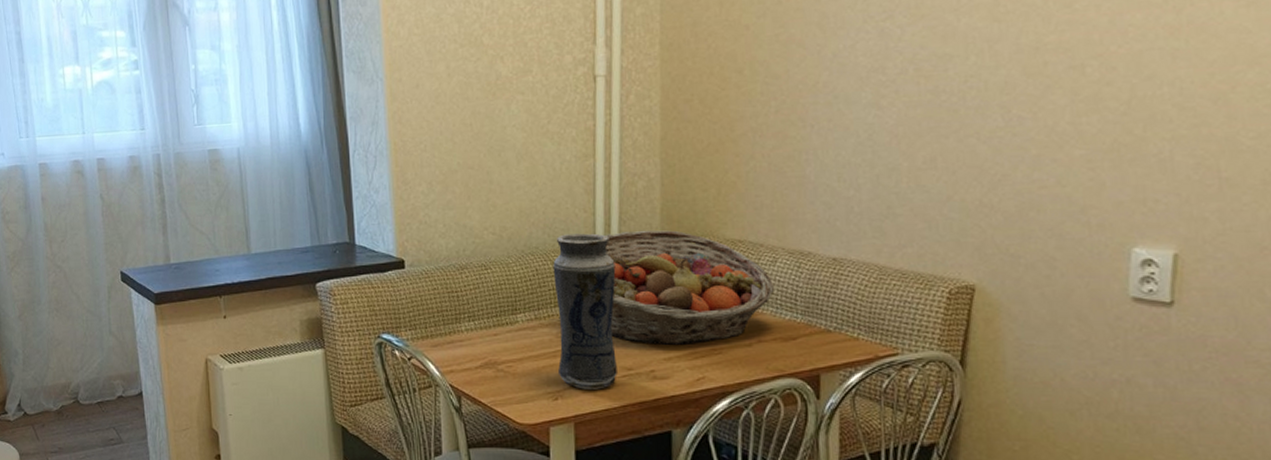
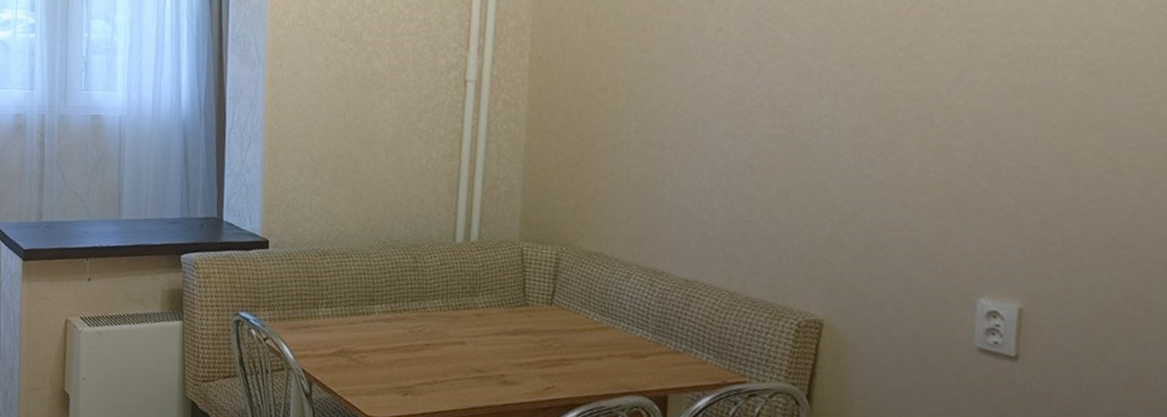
vase: present [553,233,617,389] -> none [410,230,473,389]
fruit basket: present [605,230,774,346] -> none [465,233,626,353]

